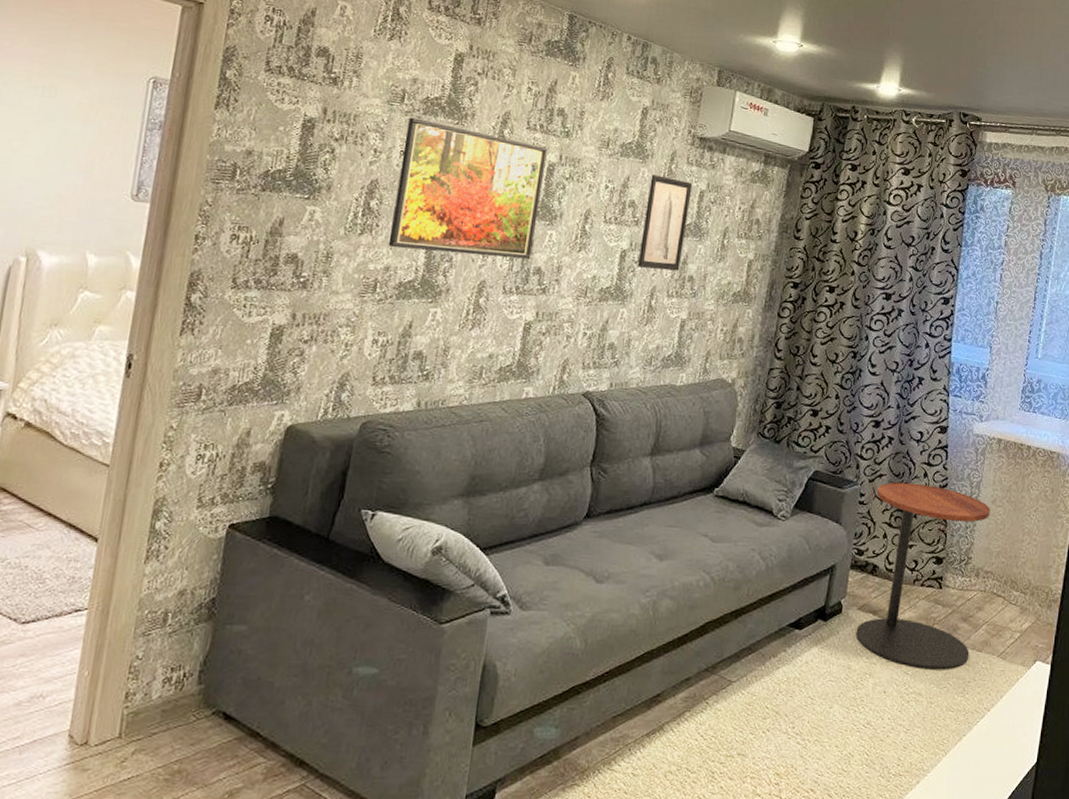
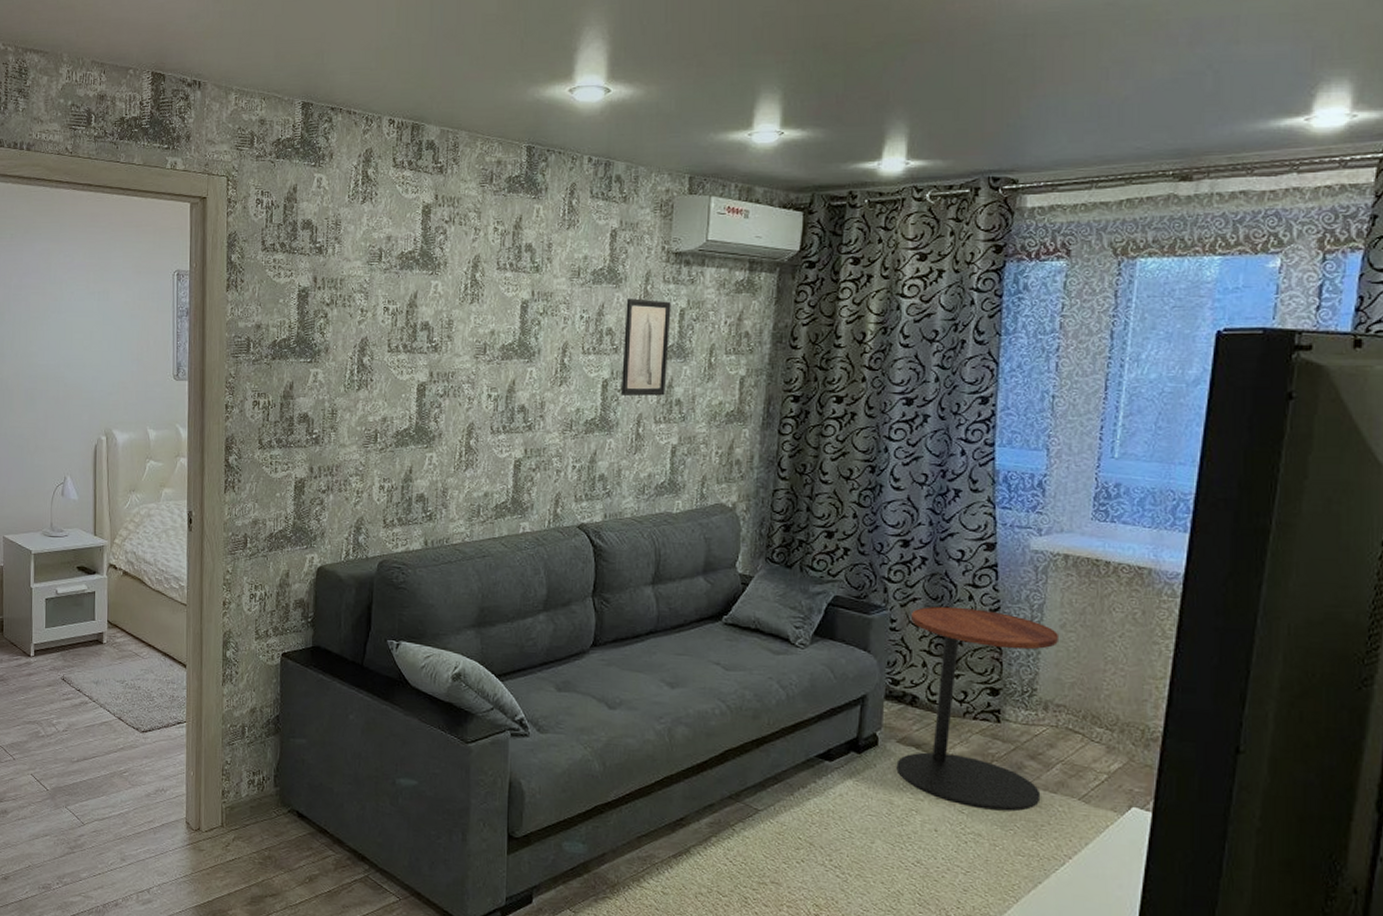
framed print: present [388,117,548,259] -> none [383,274,519,400]

